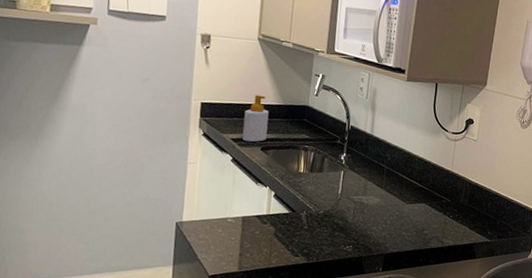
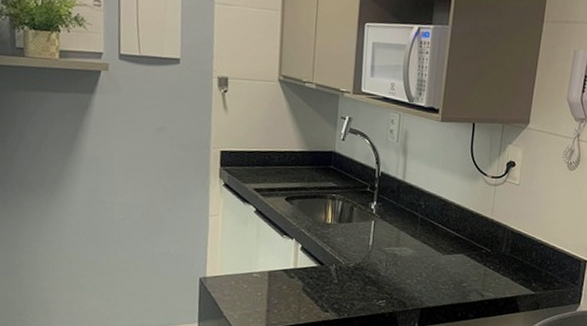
soap bottle: present [242,94,269,142] -> none [265,141,293,192]

